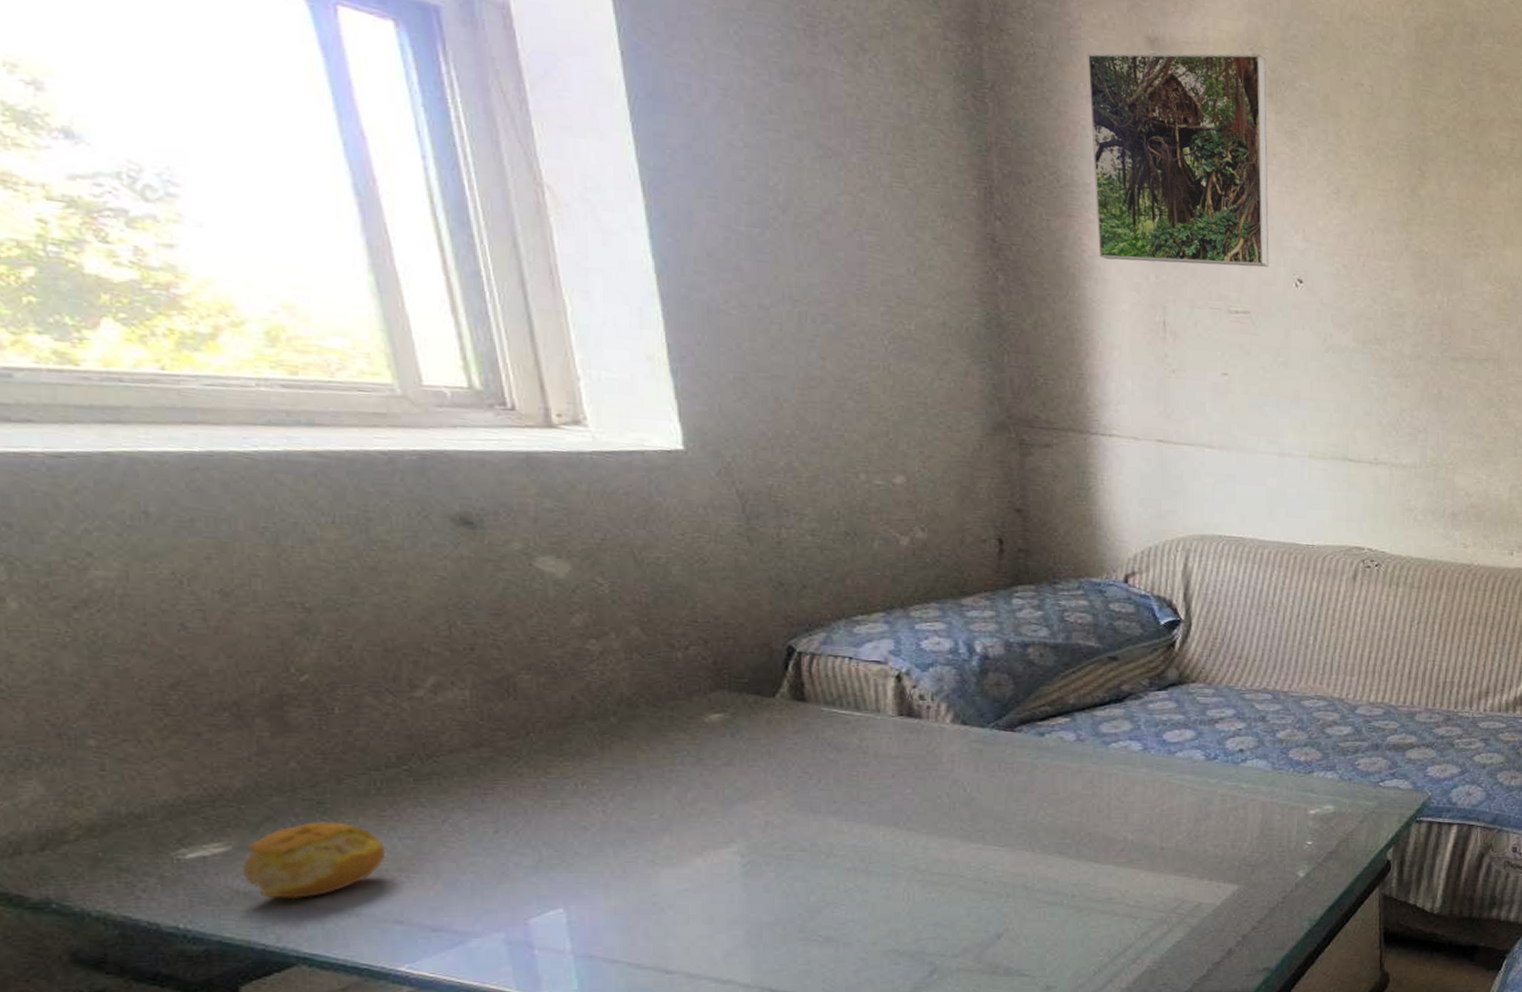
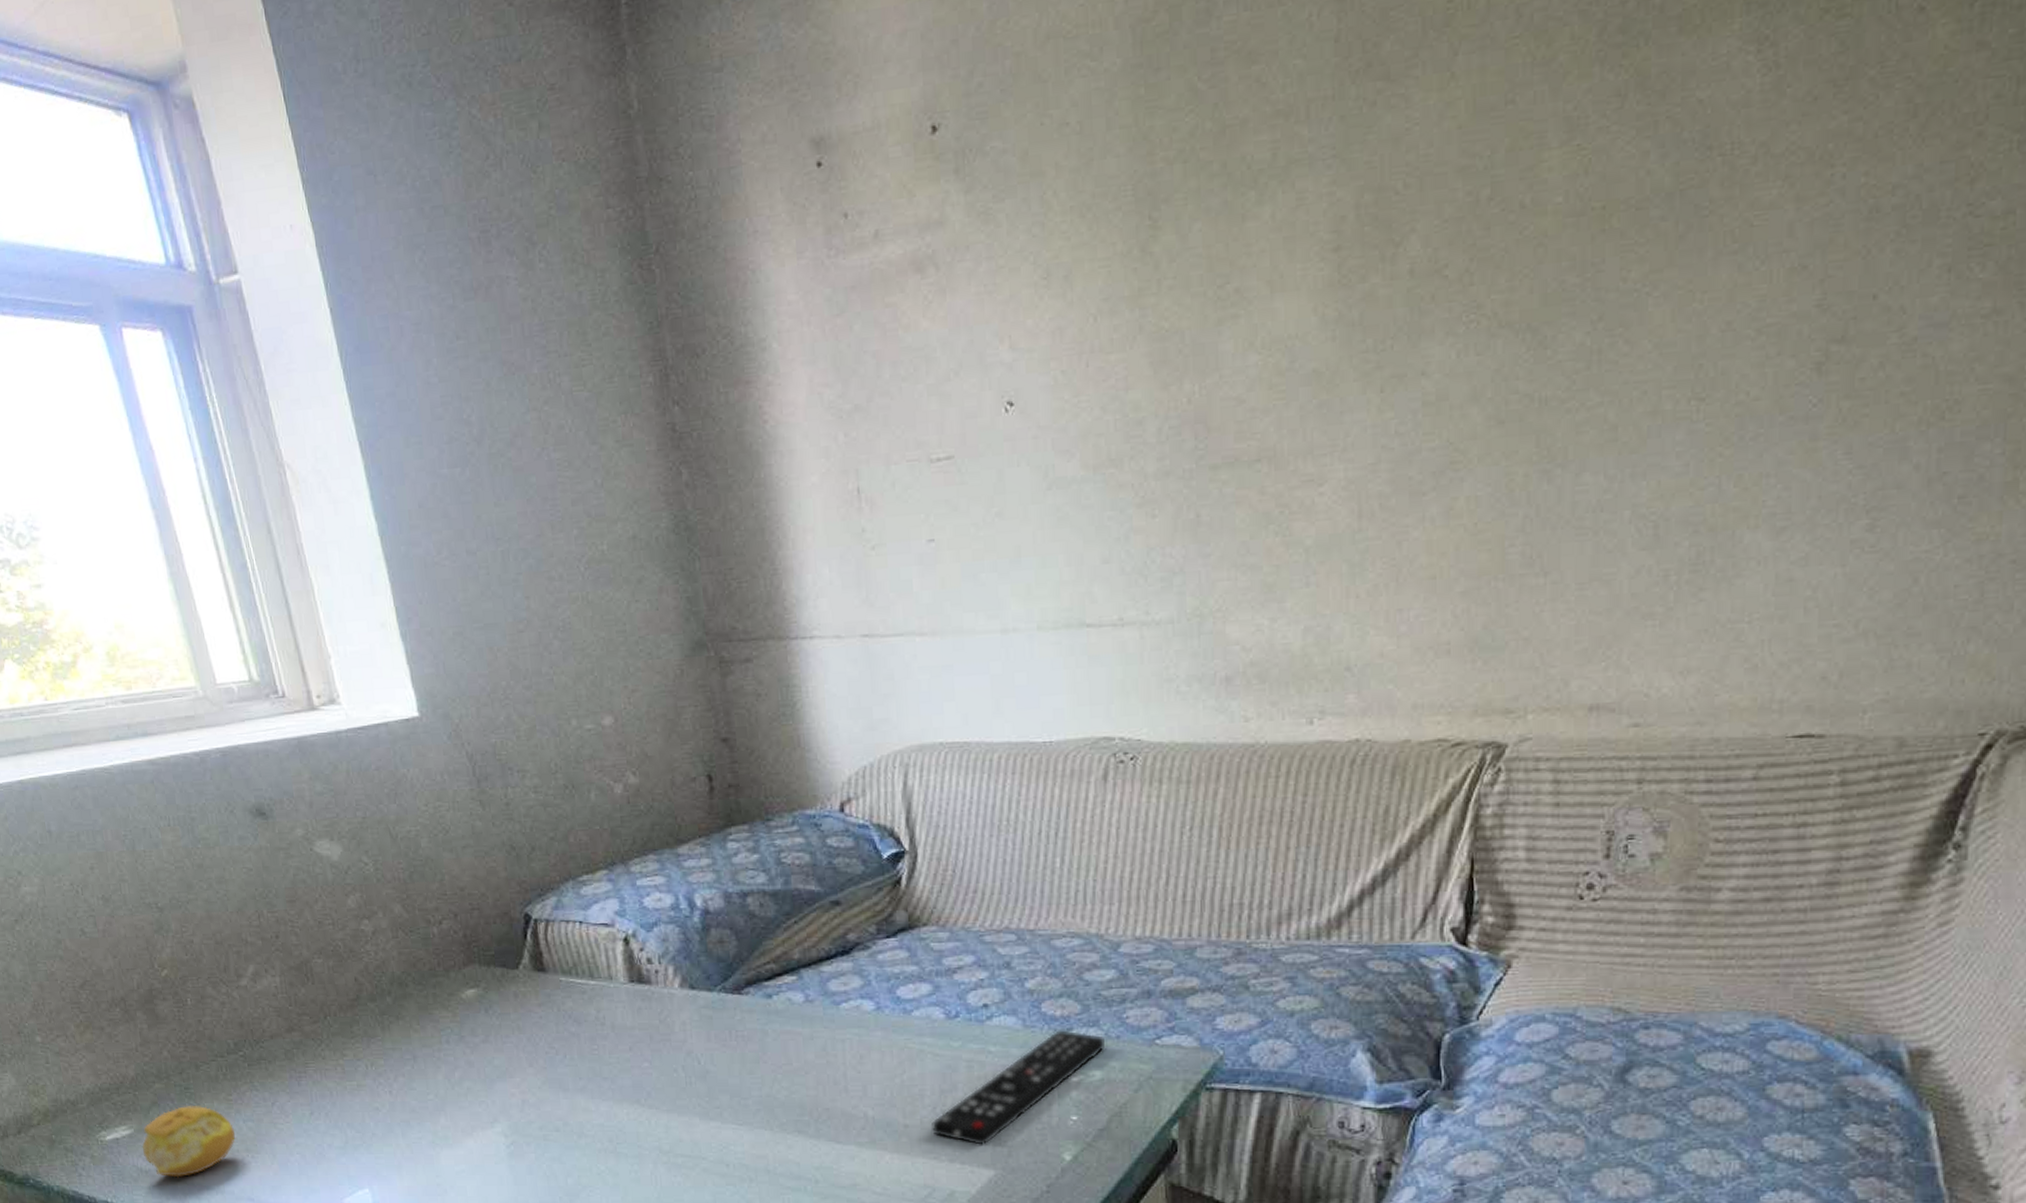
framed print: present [1087,53,1269,268] -> none [749,122,972,426]
remote control: none [1184,772,1340,866] -> present [930,1030,1106,1147]

